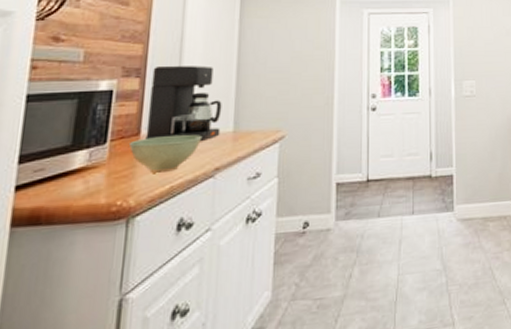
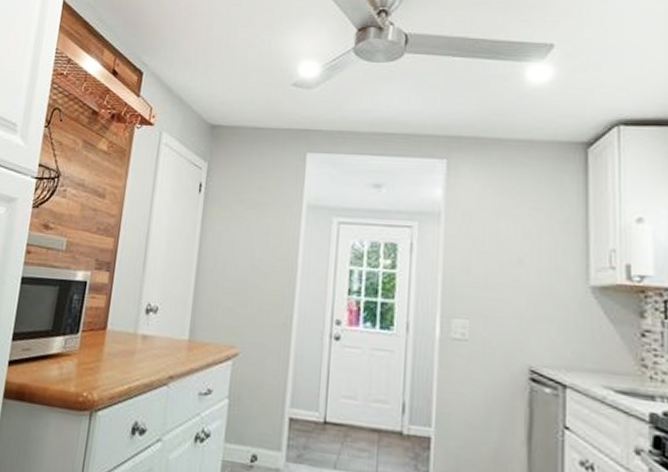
bowl: present [128,134,203,174] -> none [96,333,160,373]
coffee maker: present [145,66,222,142] -> none [110,262,180,347]

